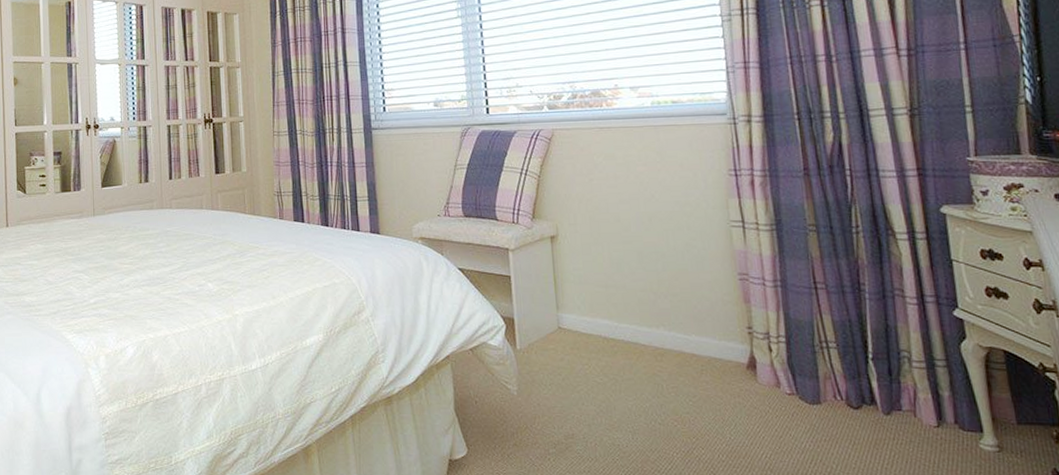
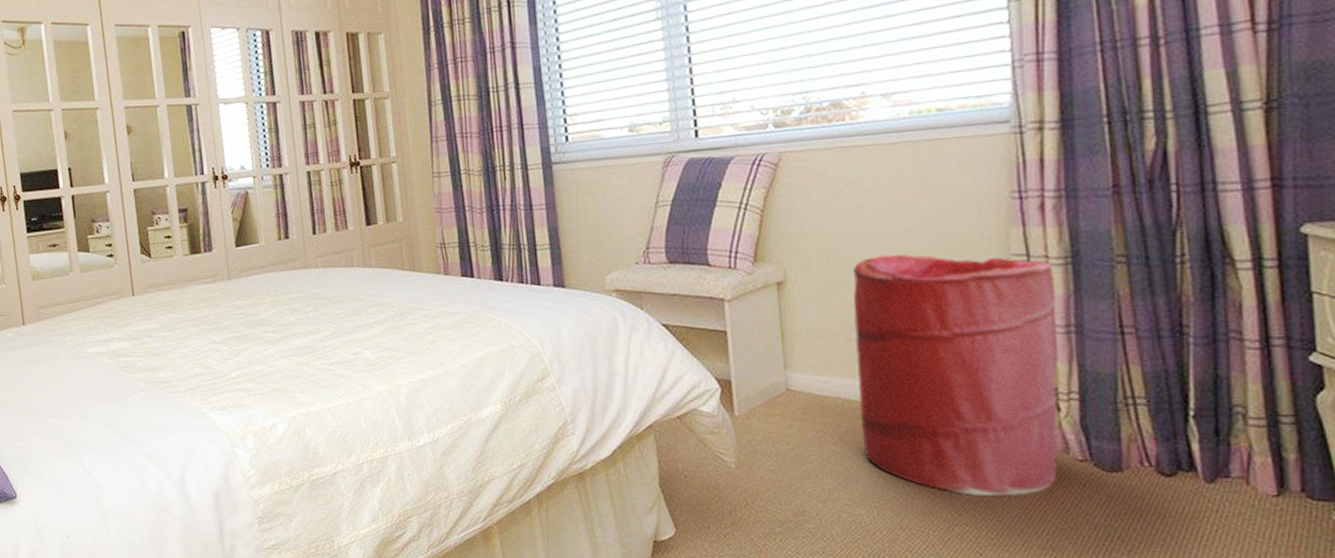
laundry hamper: none [610,216,772,423] -> present [853,254,1058,496]

